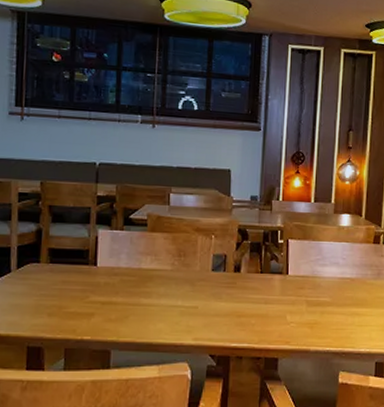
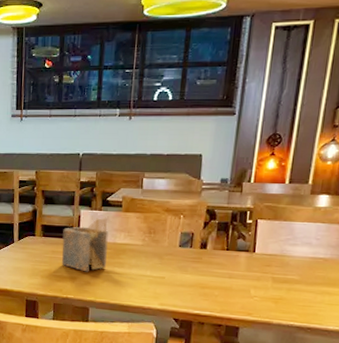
napkin holder: none [75,238,132,306] -> present [62,217,109,272]

